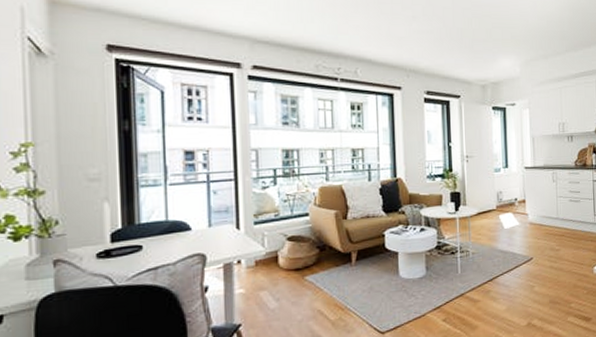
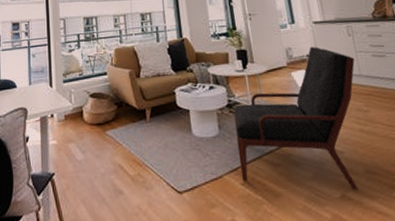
armchair: none [442,191,555,318] -> present [234,47,359,191]

